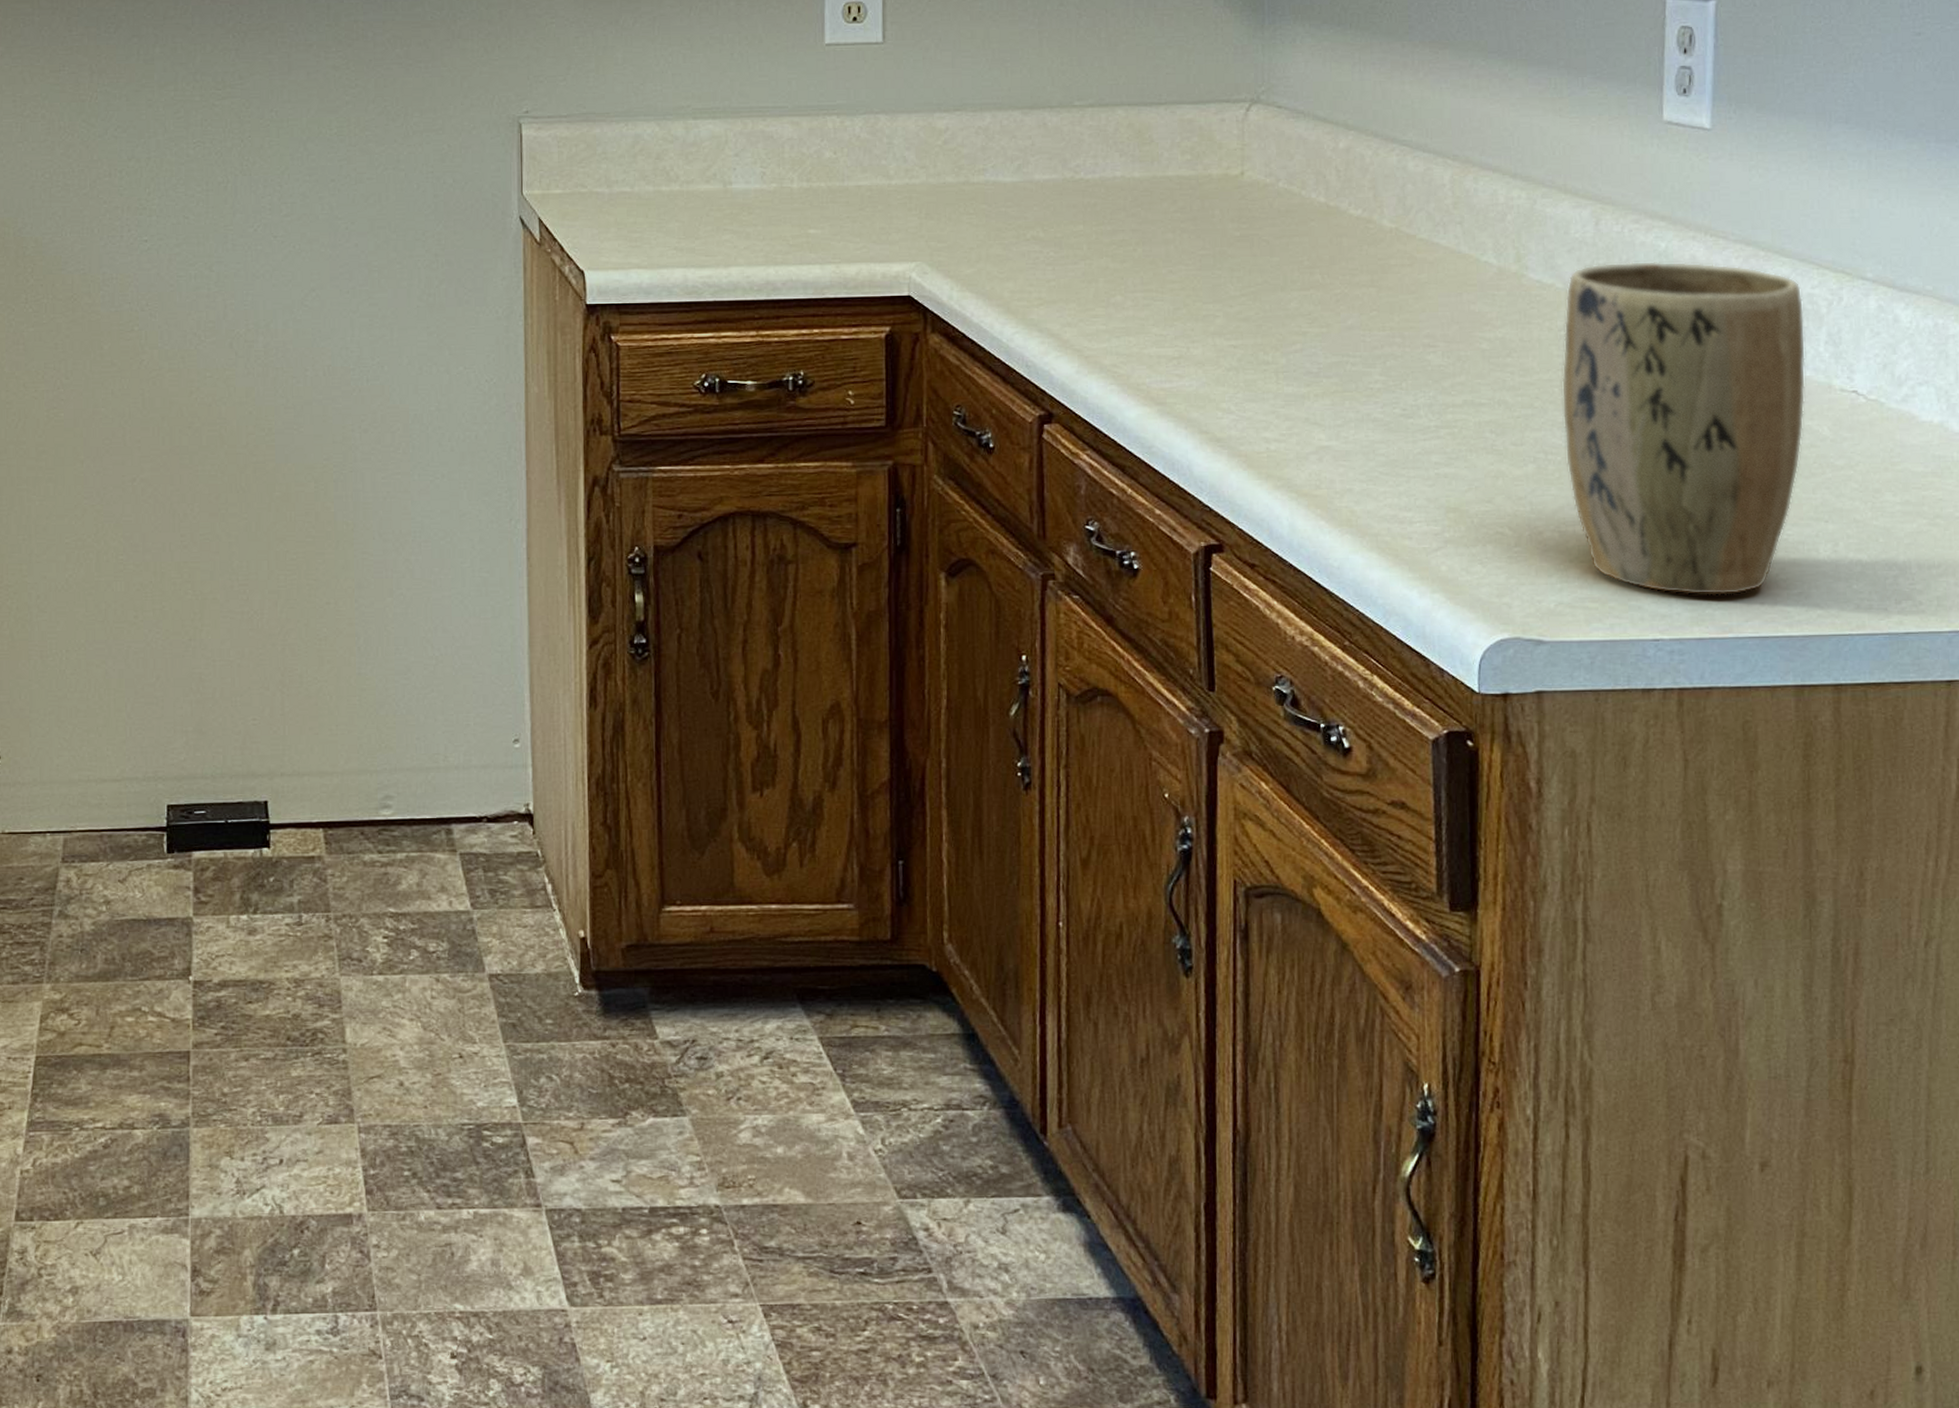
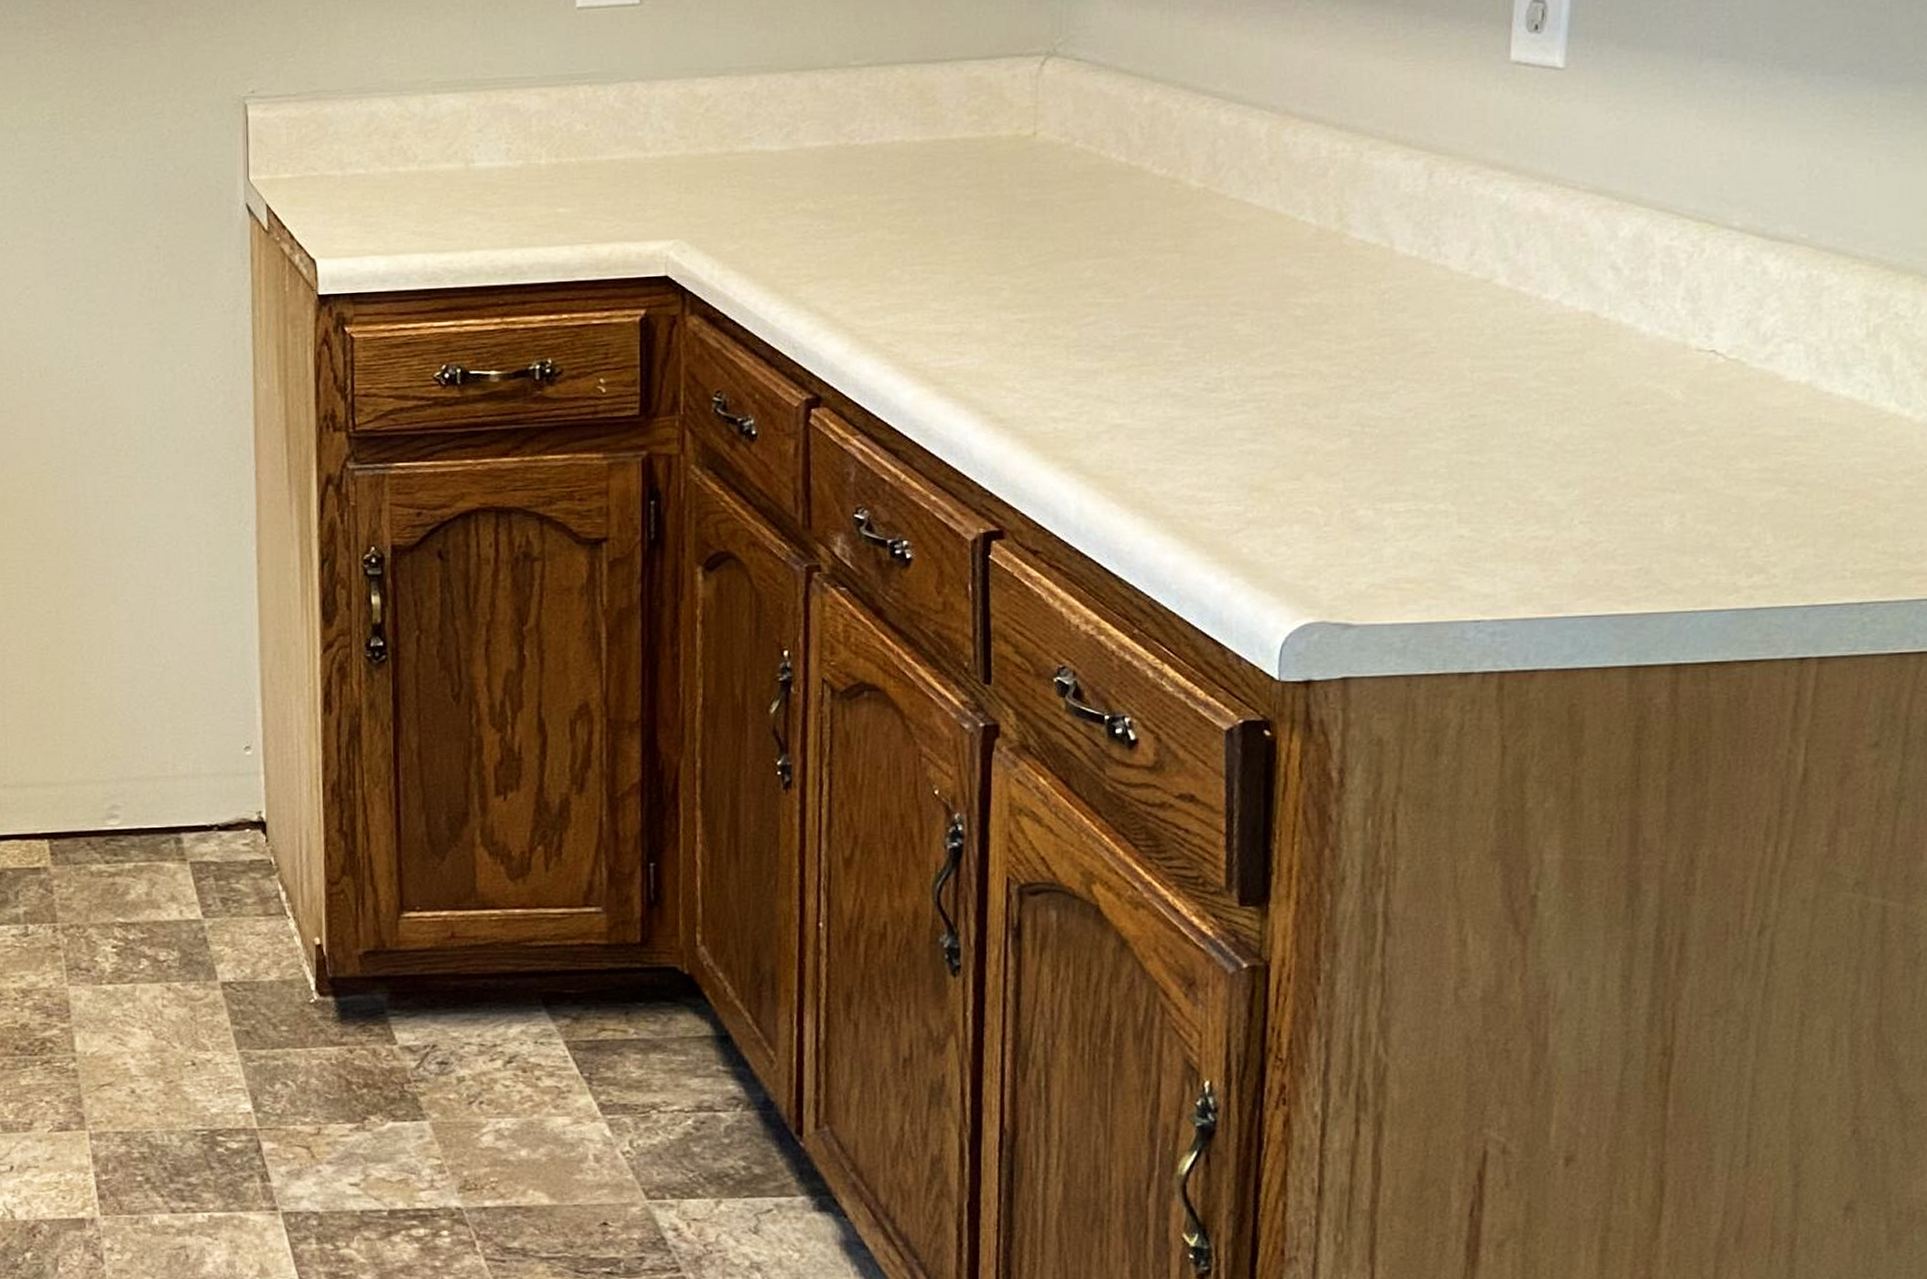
plant pot: present [1561,262,1806,596] -> none [1383,215,1661,574]

